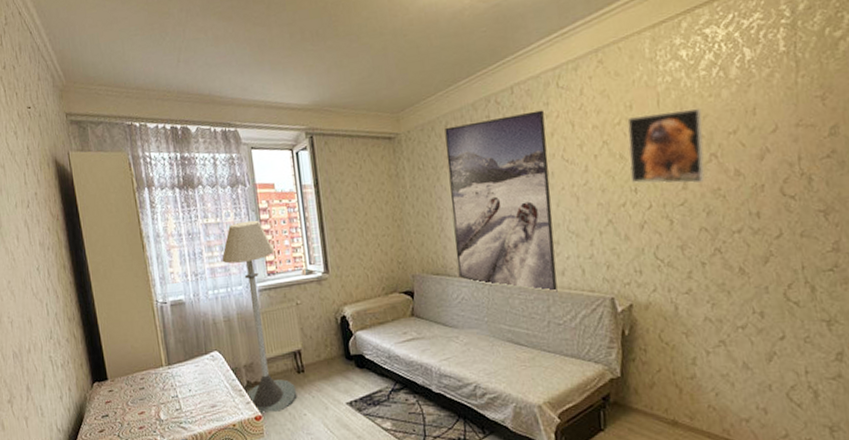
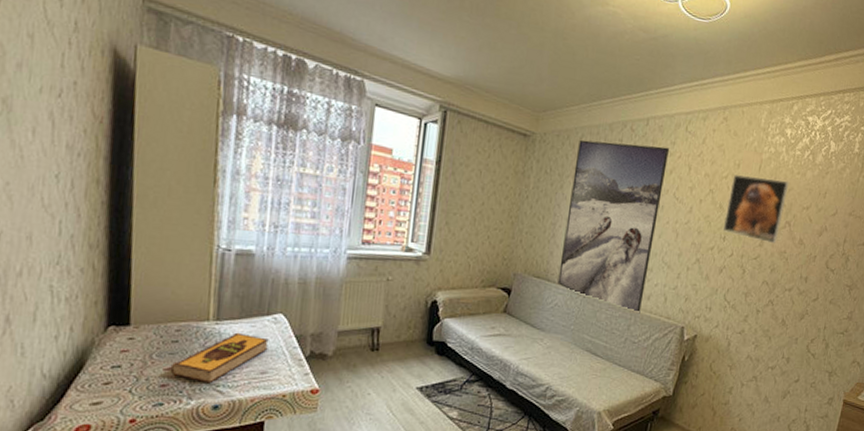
hardback book: none [142,373,213,422] -> present [169,332,269,384]
floor lamp: present [221,220,297,413] -> none [306,180,376,388]

